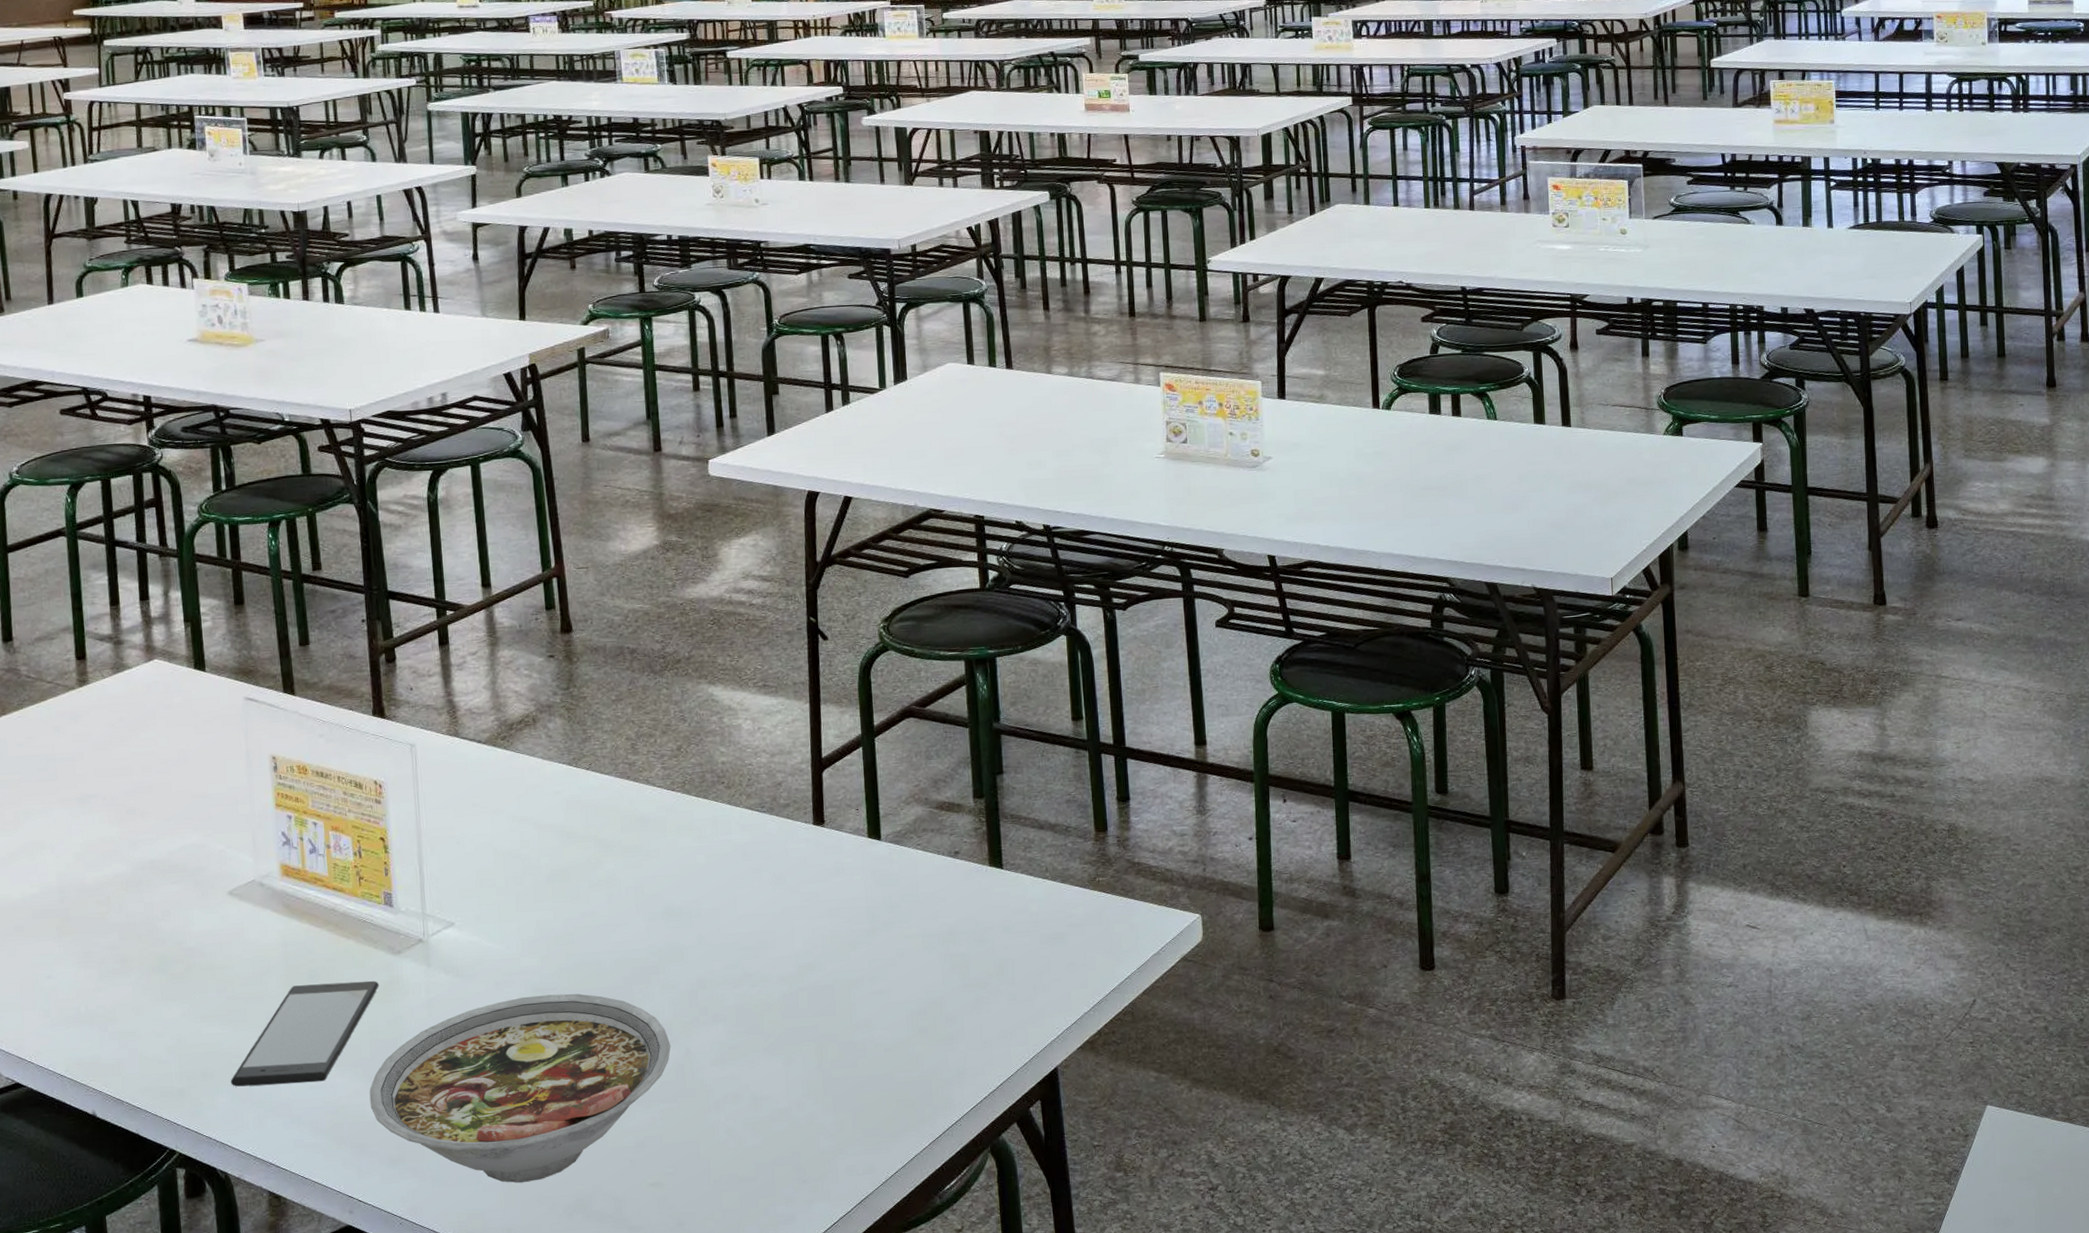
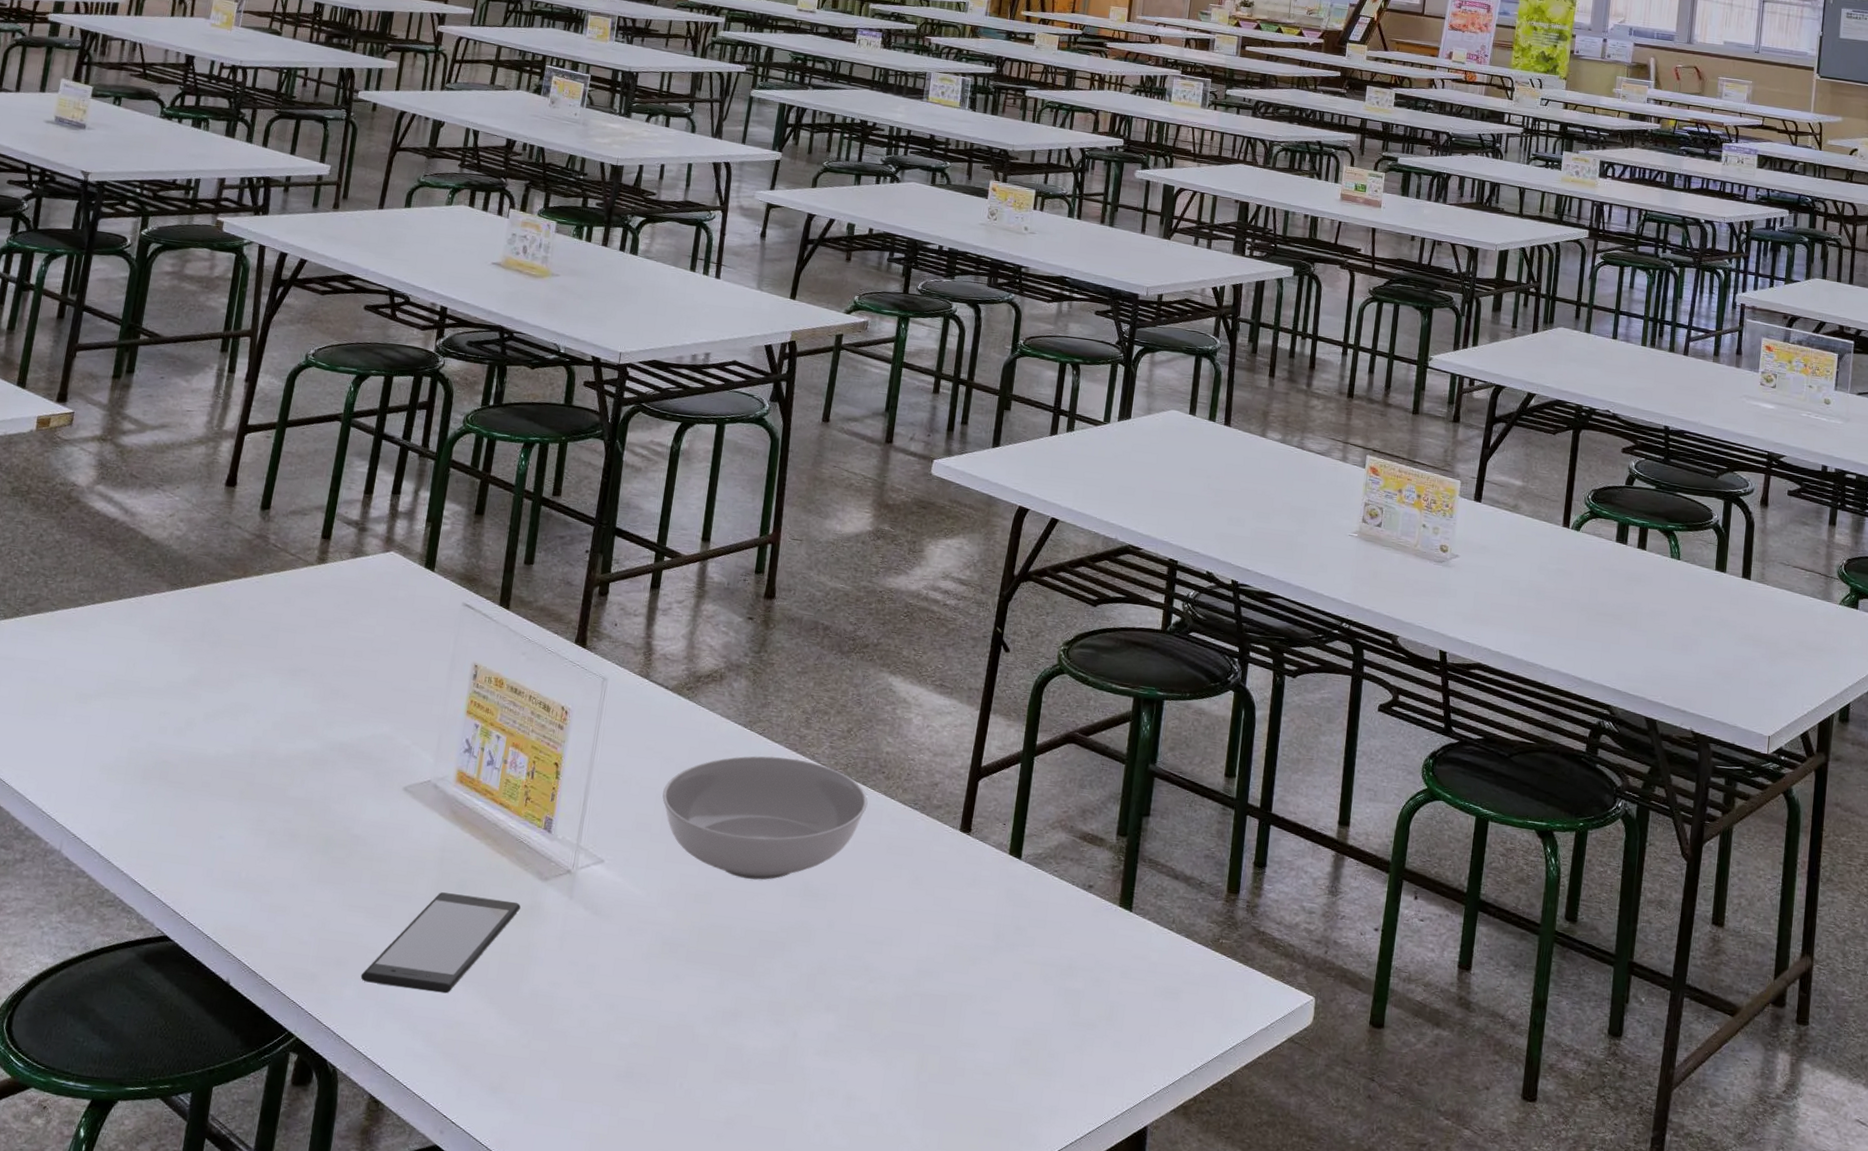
soup bowl: present [369,993,672,1183] -> none [484,947,781,1138]
bowl: none [499,786,713,913] -> present [662,756,868,880]

